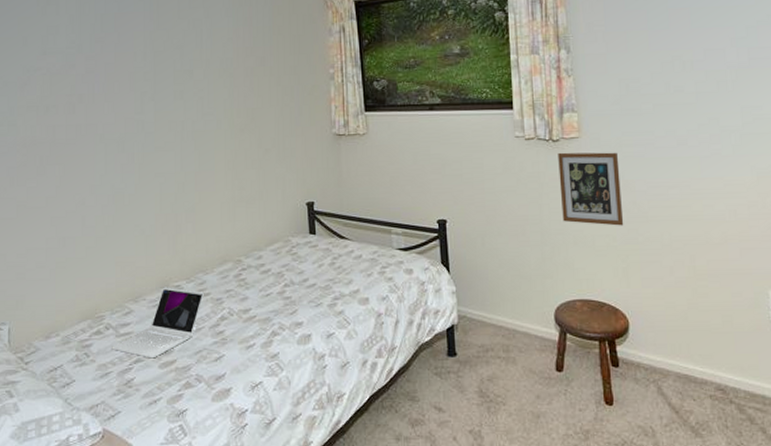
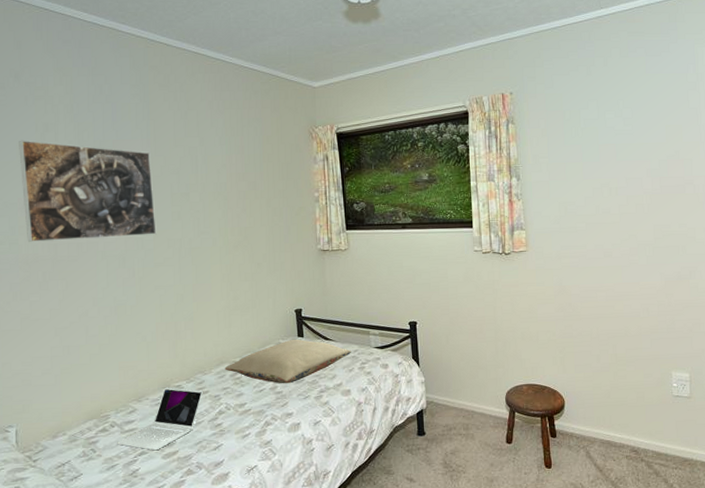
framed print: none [20,14,158,123] -> present [19,140,157,242]
pillow: none [228,236,371,288] -> present [224,339,352,384]
picture frame: present [558,152,624,226] -> none [509,263,562,324]

